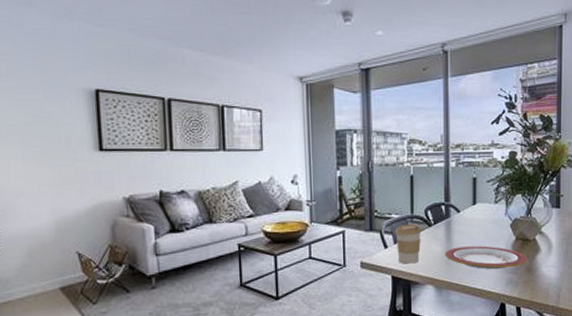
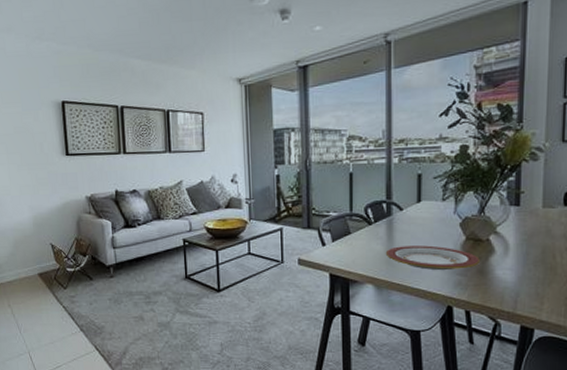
coffee cup: present [395,224,422,264] -> none [333,222,361,262]

